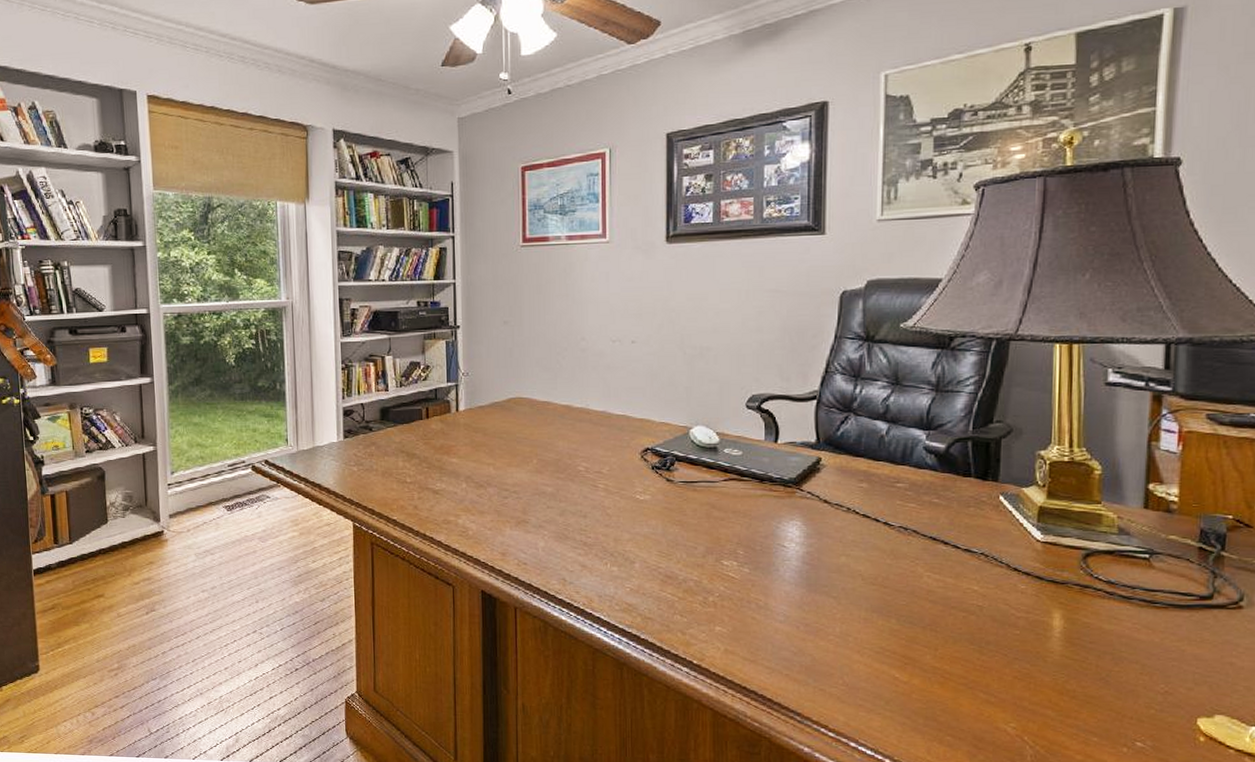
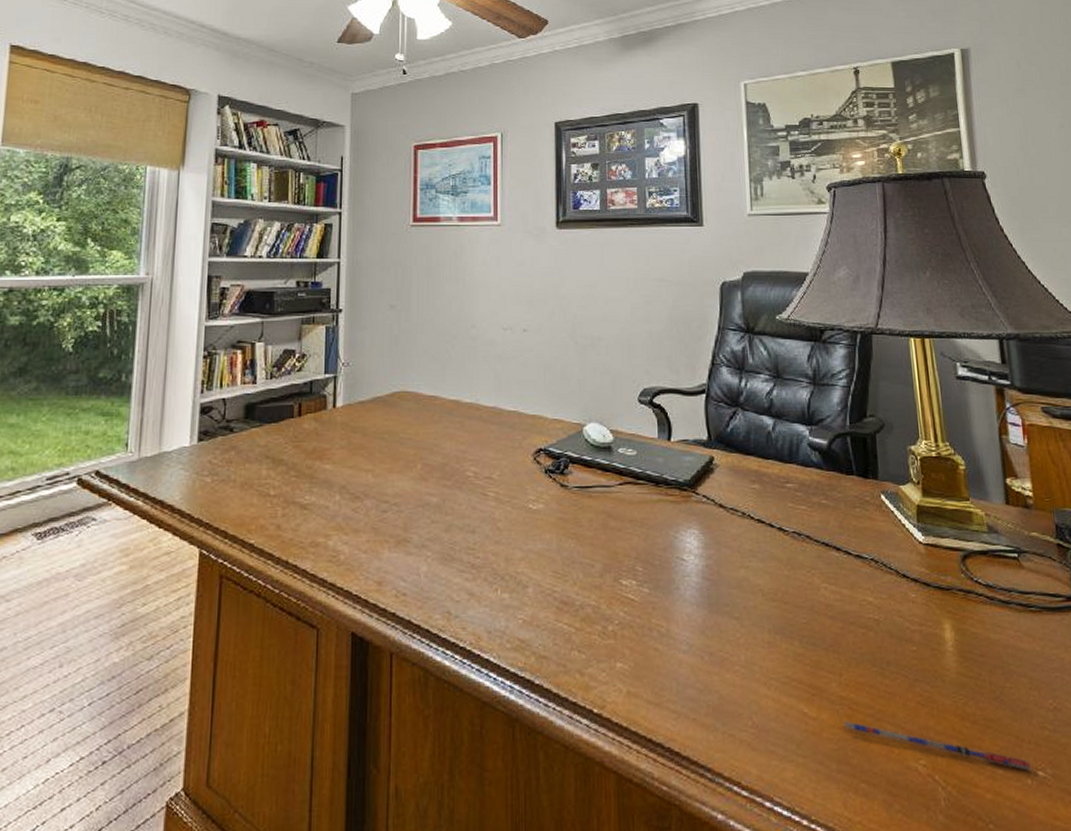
pen: none [935,686,1129,741] -> present [844,721,1031,771]

